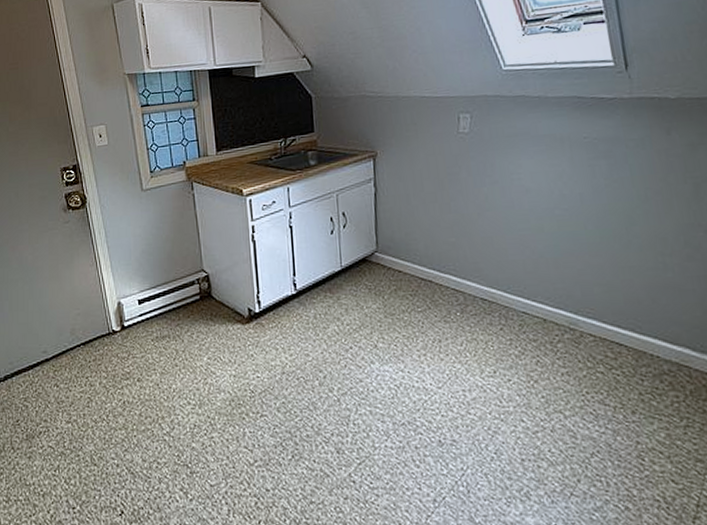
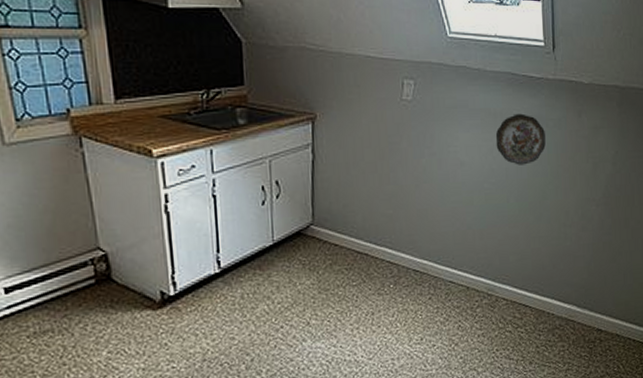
decorative plate: none [564,136,628,190] -> present [495,113,546,165]

